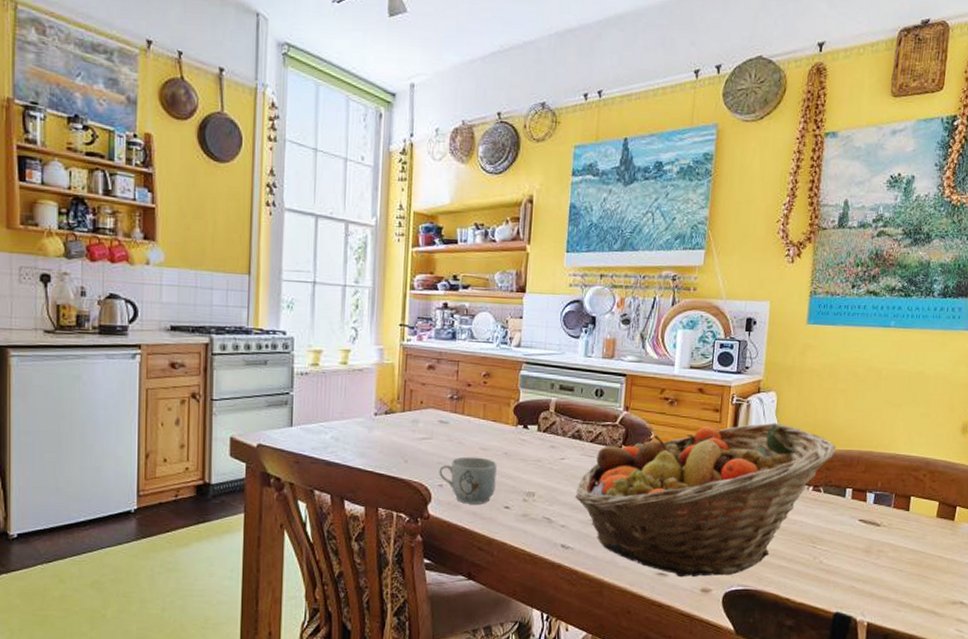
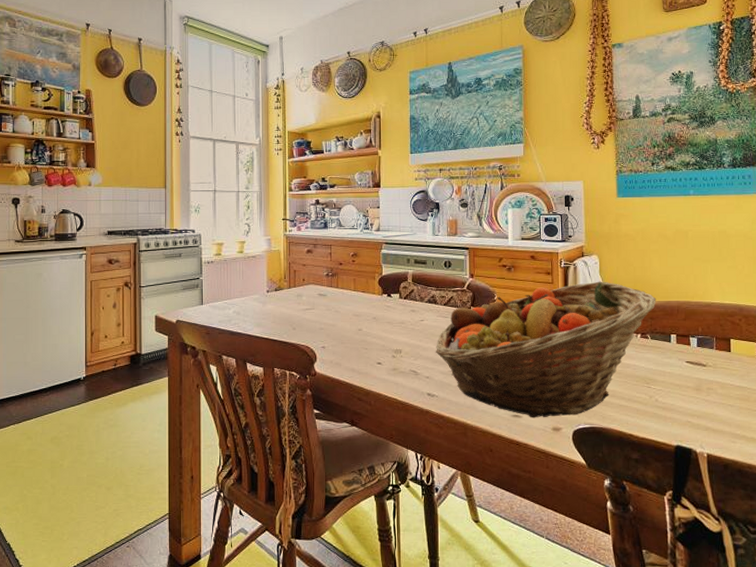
mug: present [439,456,497,504] -> none [321,322,368,362]

